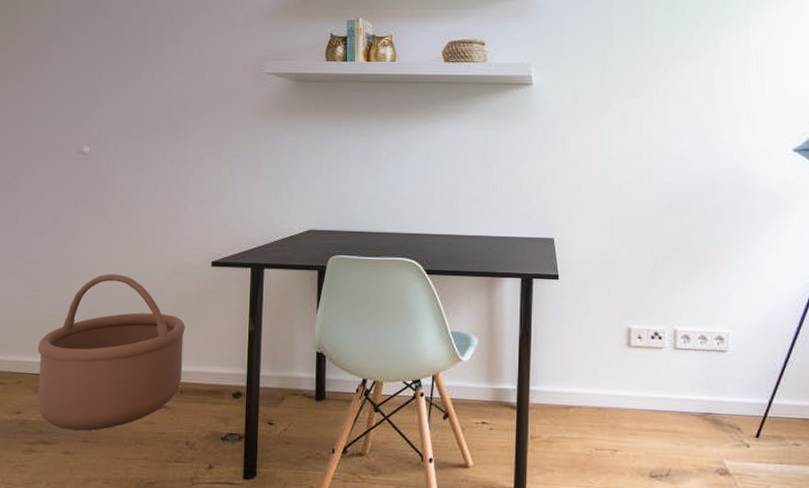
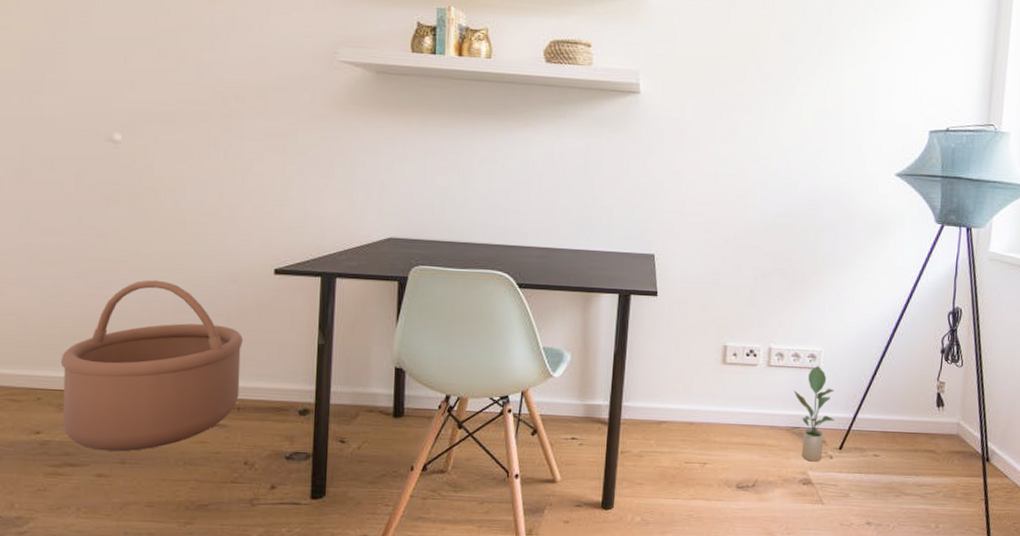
potted plant: none [703,348,749,451] -> present [793,365,835,462]

